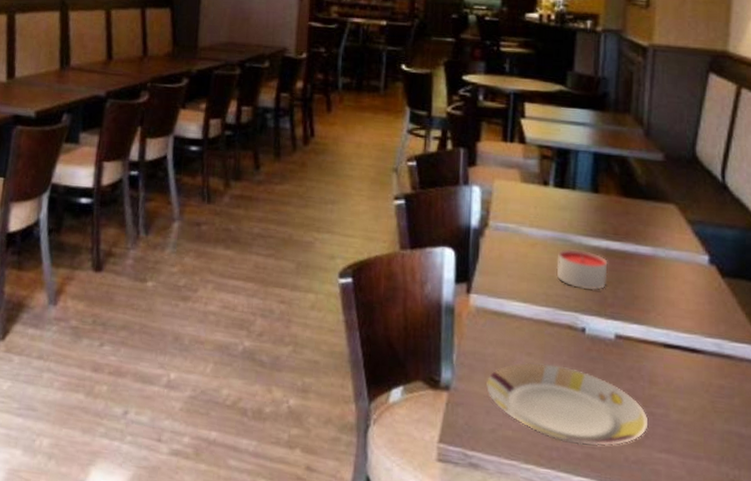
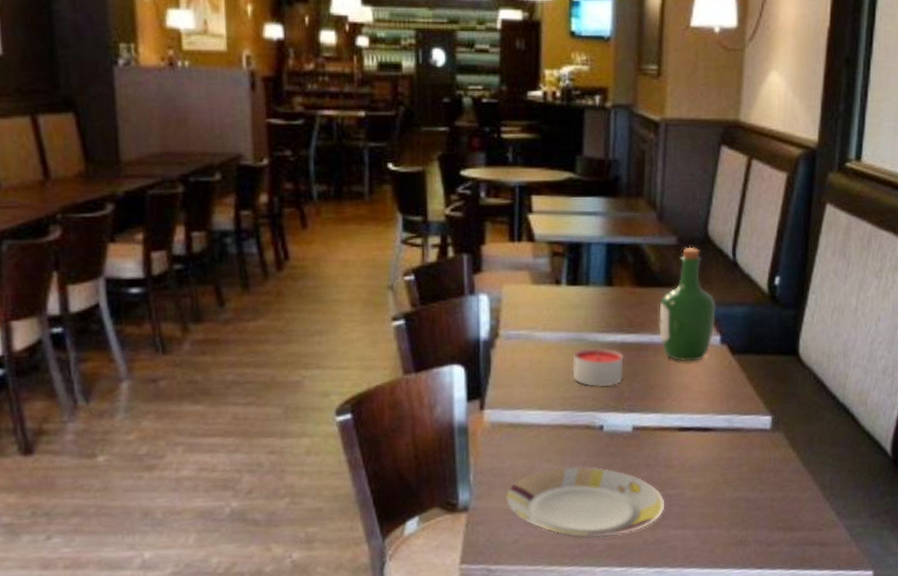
wine bottle: none [644,164,704,278] -> present [659,246,716,362]

